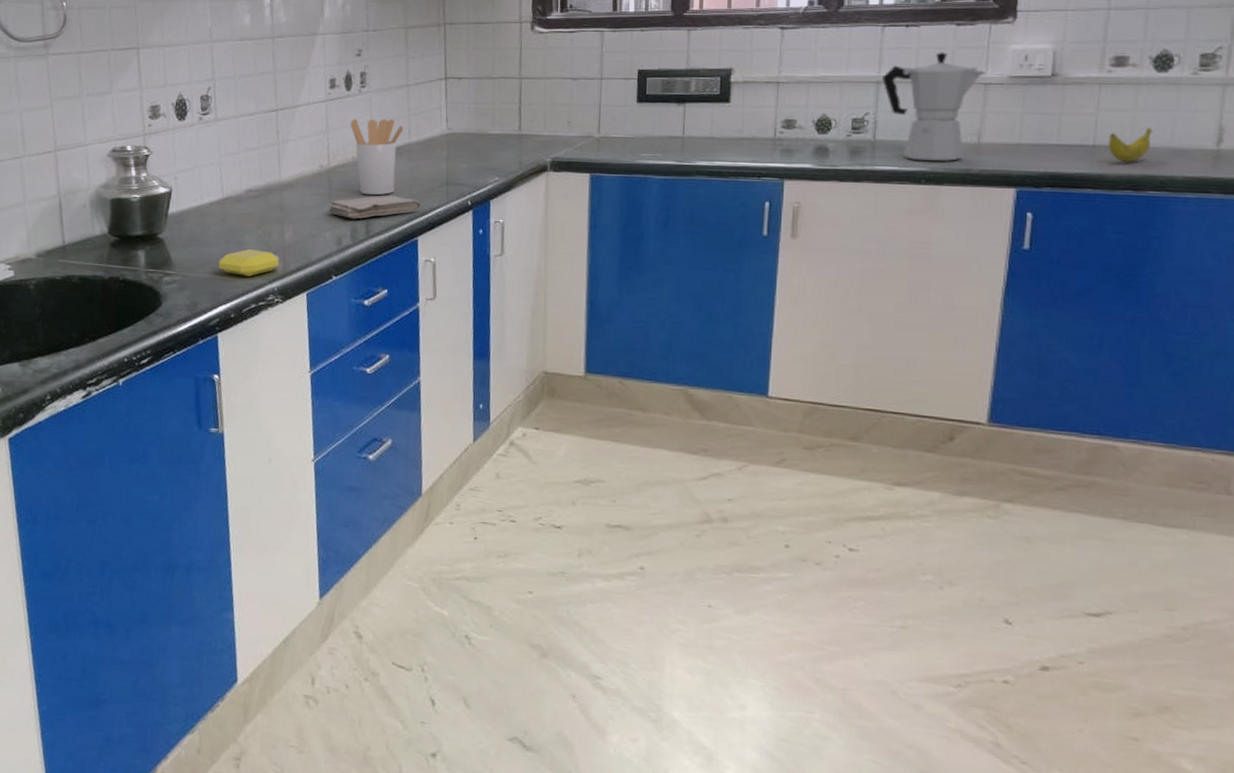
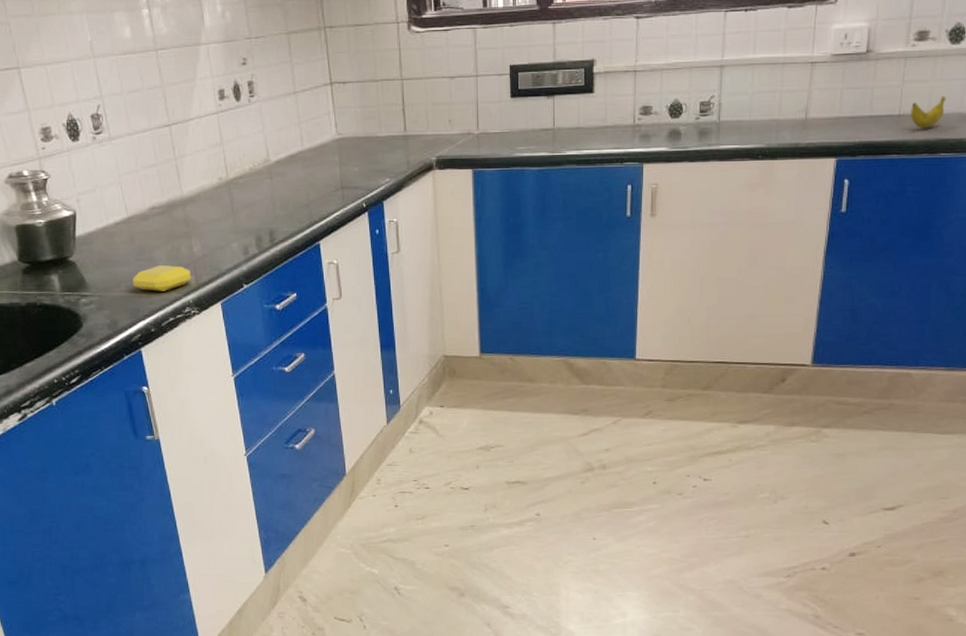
washcloth: present [328,195,422,219] -> none [231,202,321,229]
utensil holder: present [350,118,404,196] -> none [244,128,296,204]
moka pot: present [882,52,986,162] -> none [725,34,813,139]

